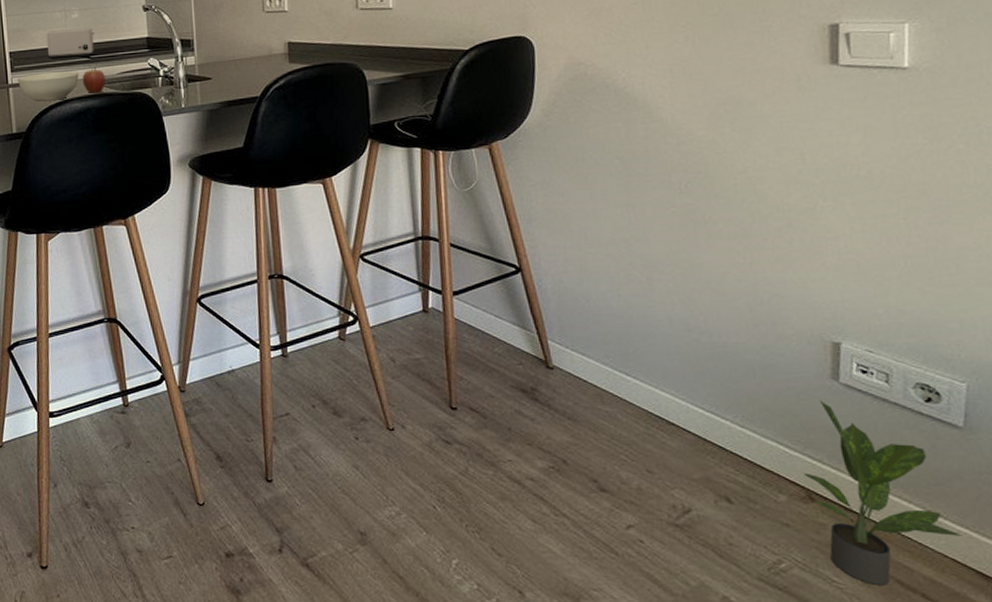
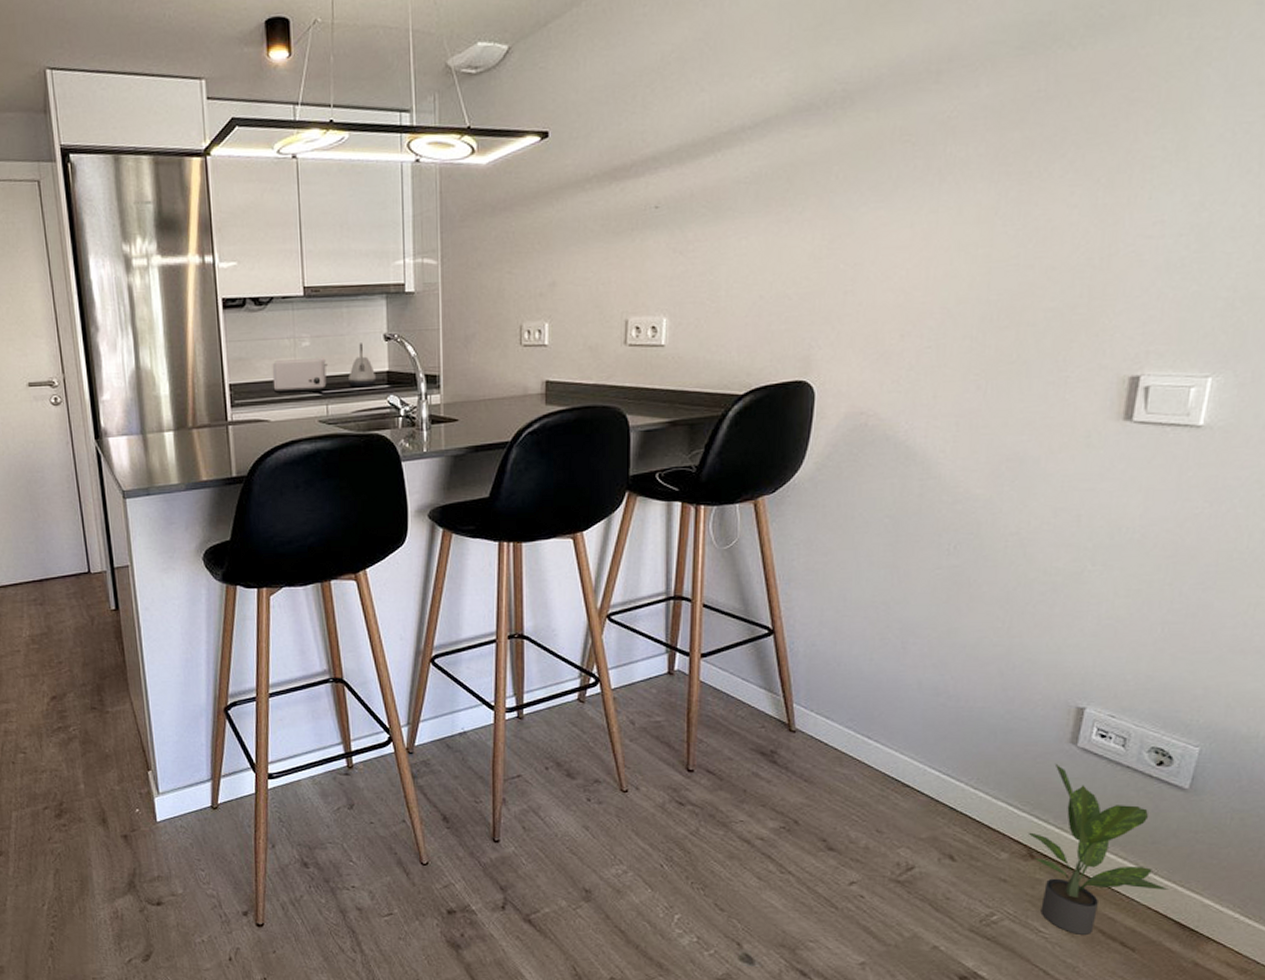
bowl: present [16,71,79,102] -> none [237,408,309,442]
fruit: present [82,67,106,94] -> none [312,404,339,435]
kettle: none [113,14,138,53] -> present [348,343,377,388]

